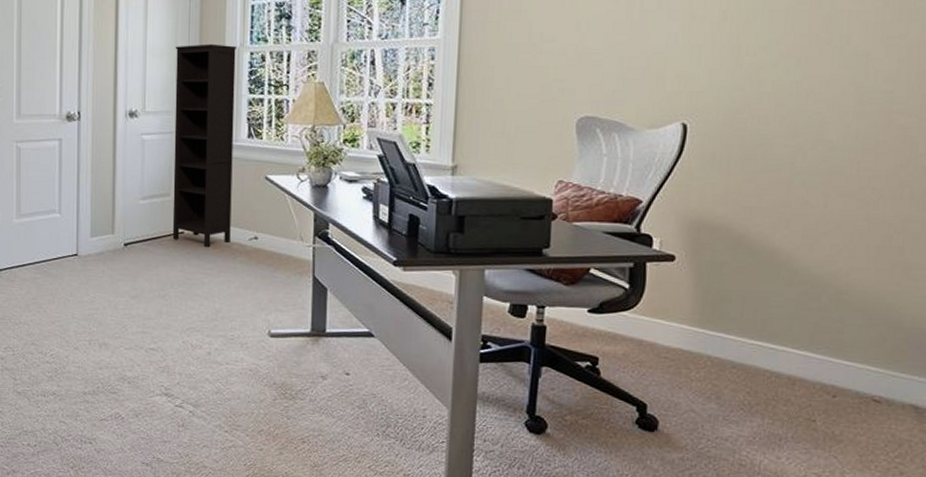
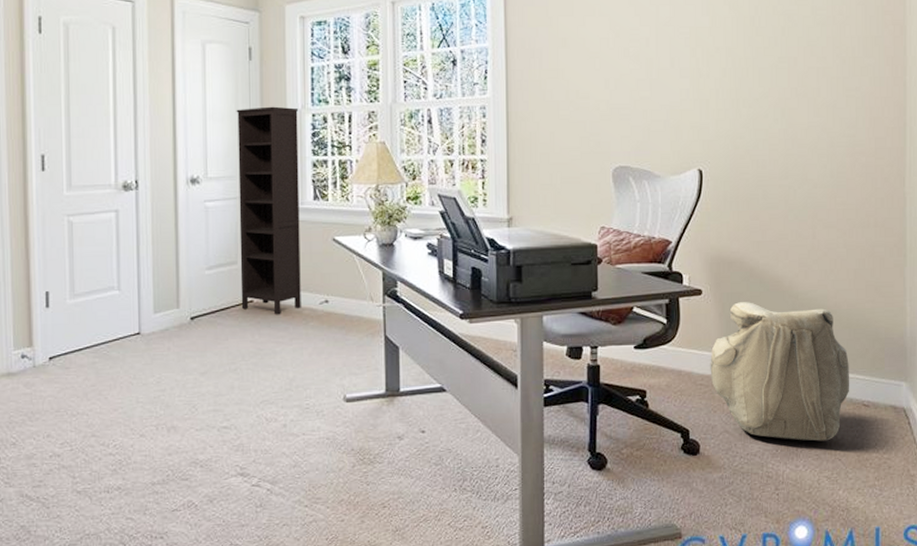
backpack: none [678,272,859,435] -> present [710,302,850,441]

